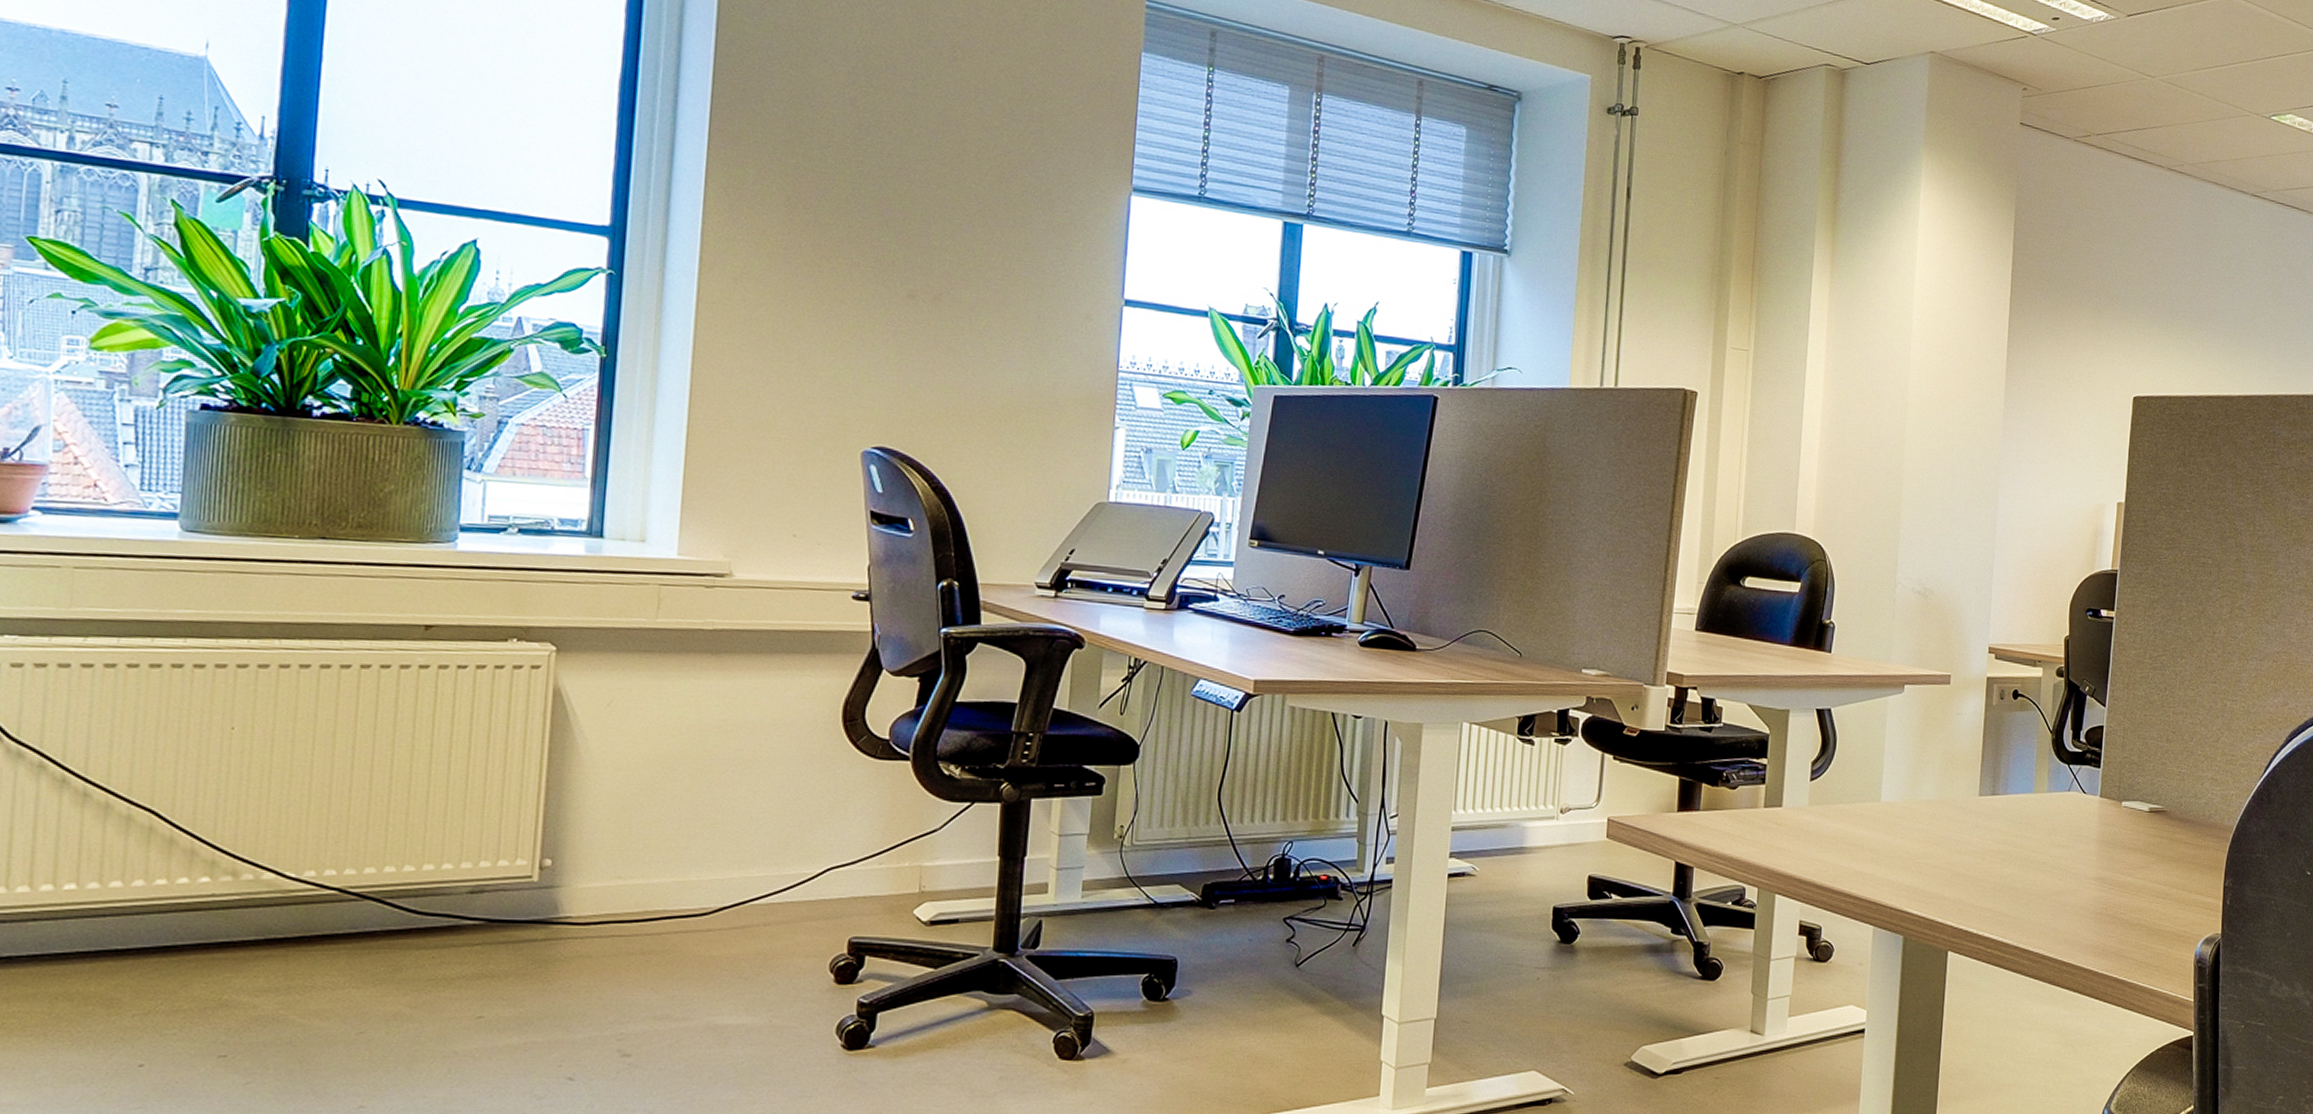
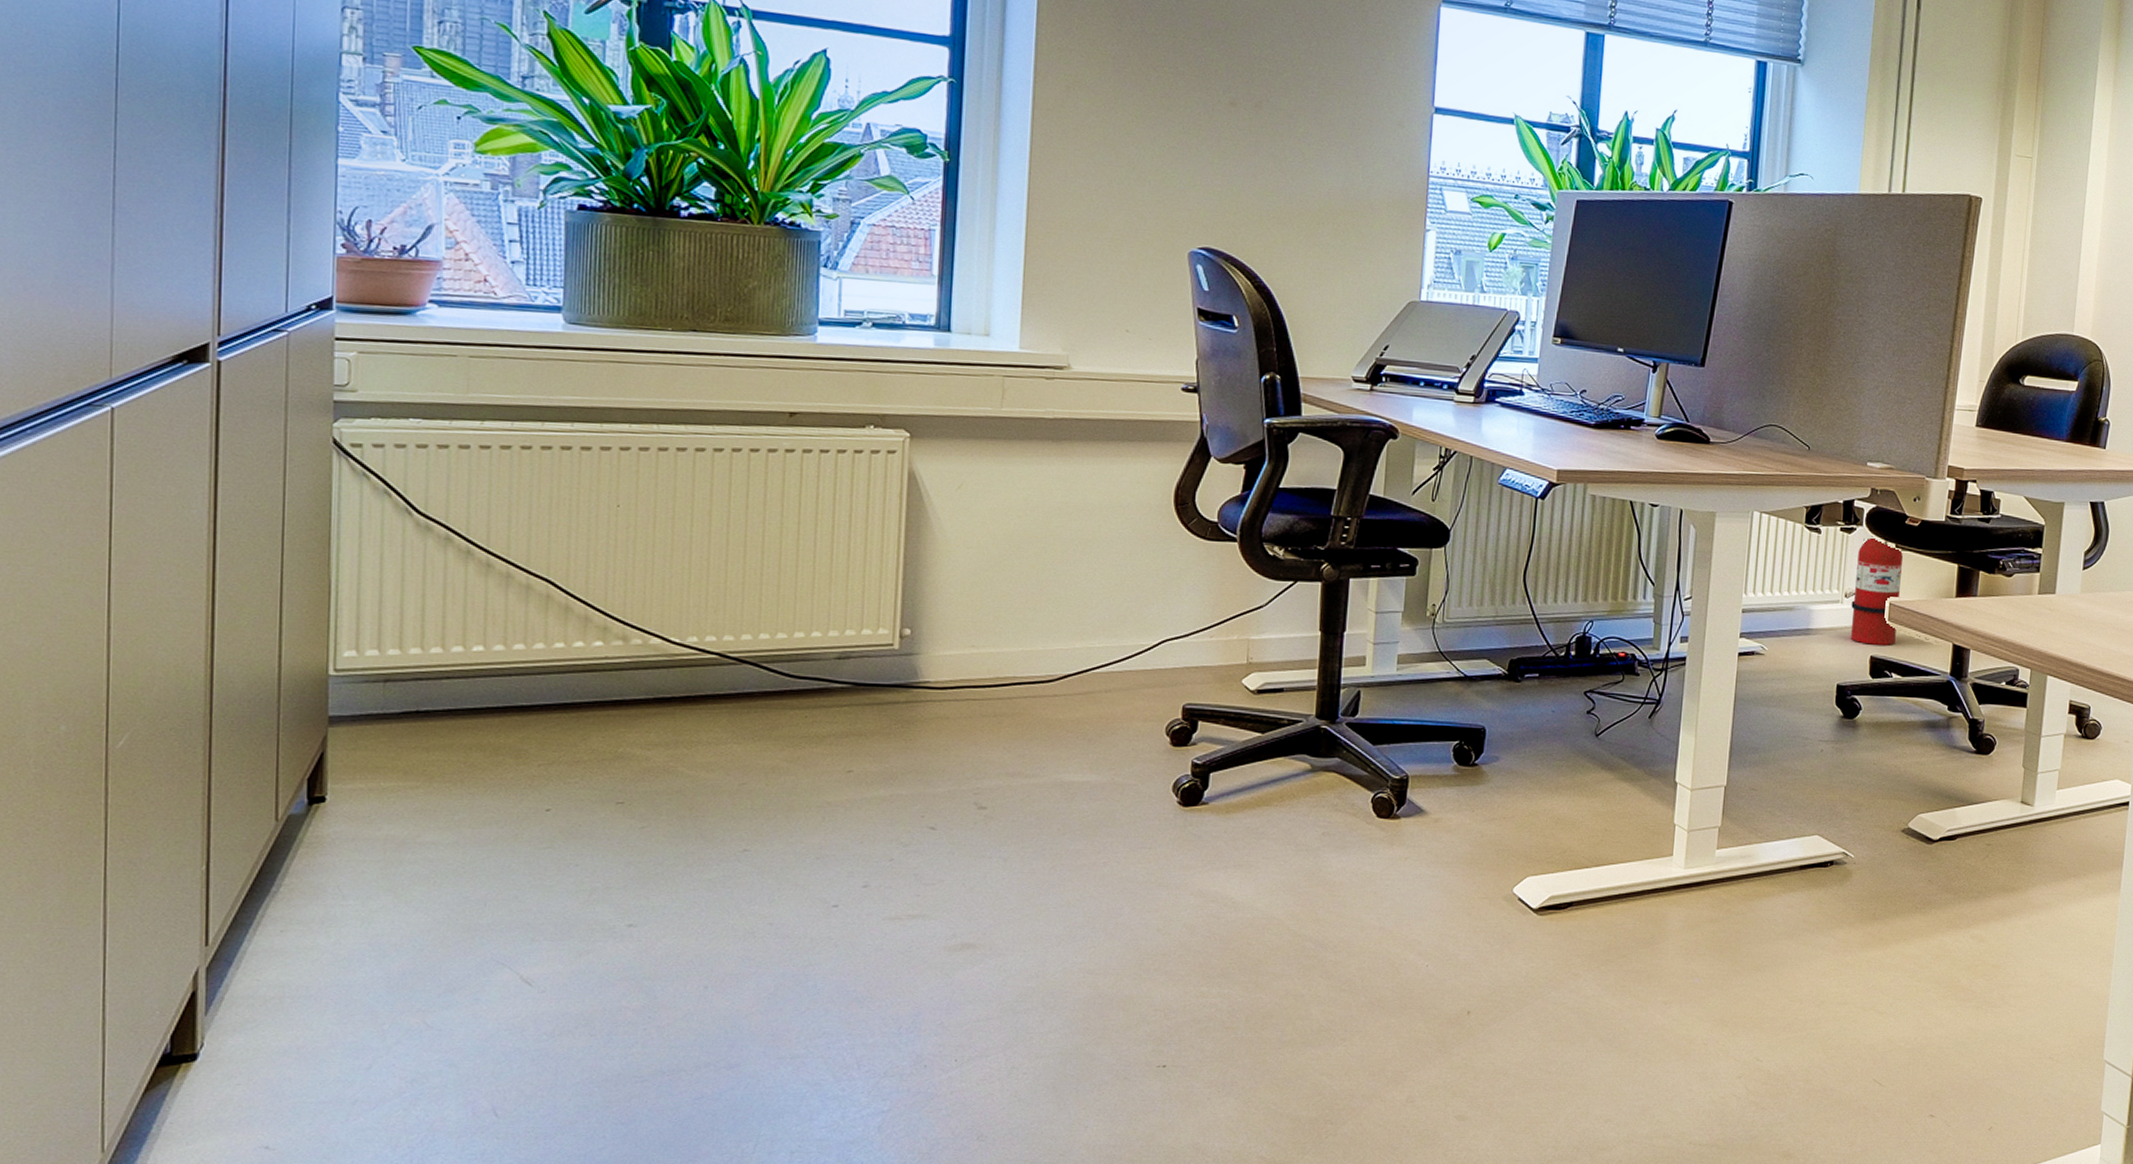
fire extinguisher: none [1567,747,1621,864] -> present [1851,536,1903,645]

